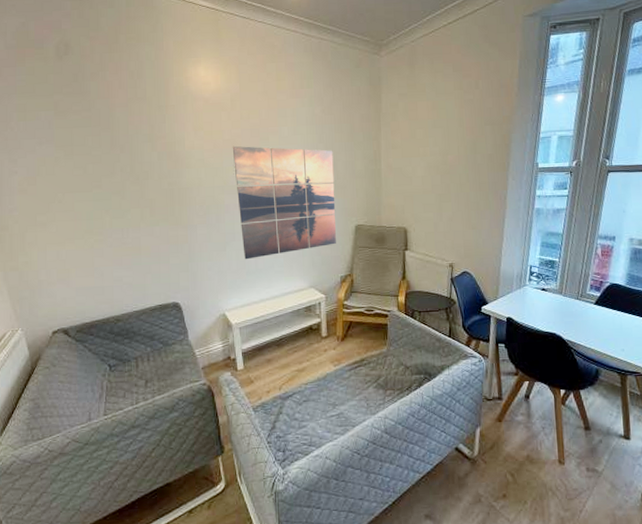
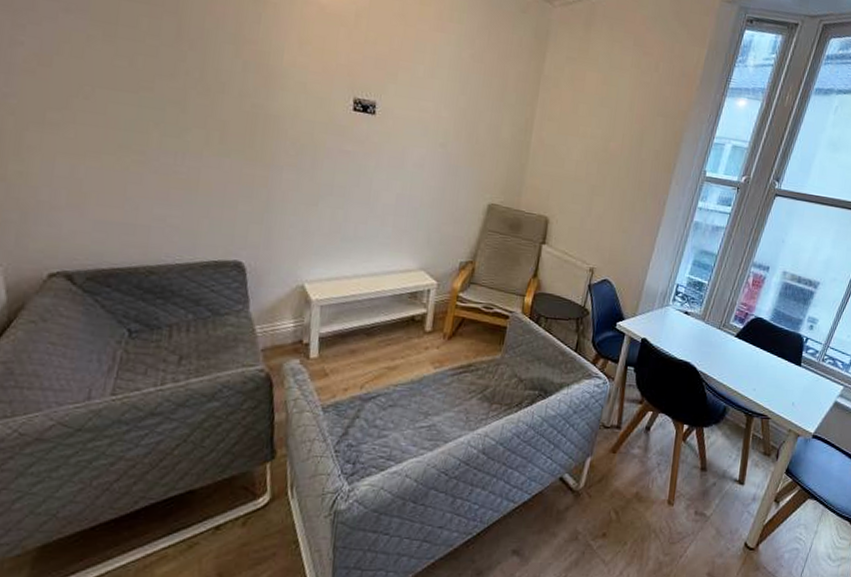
wall art: present [232,145,336,260] -> none [341,74,476,223]

